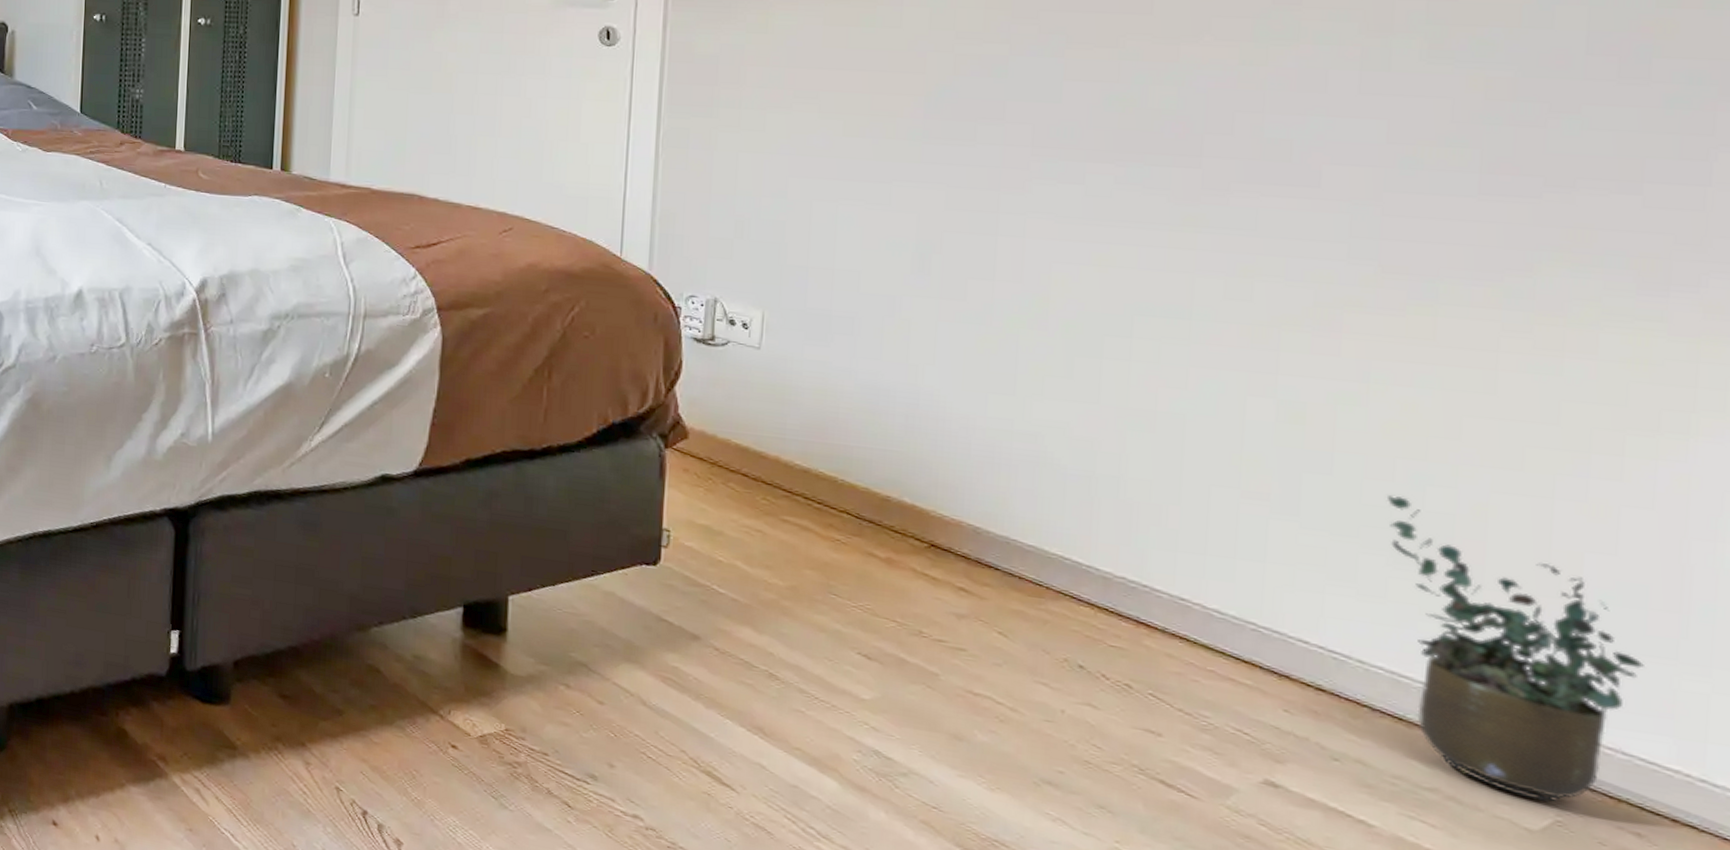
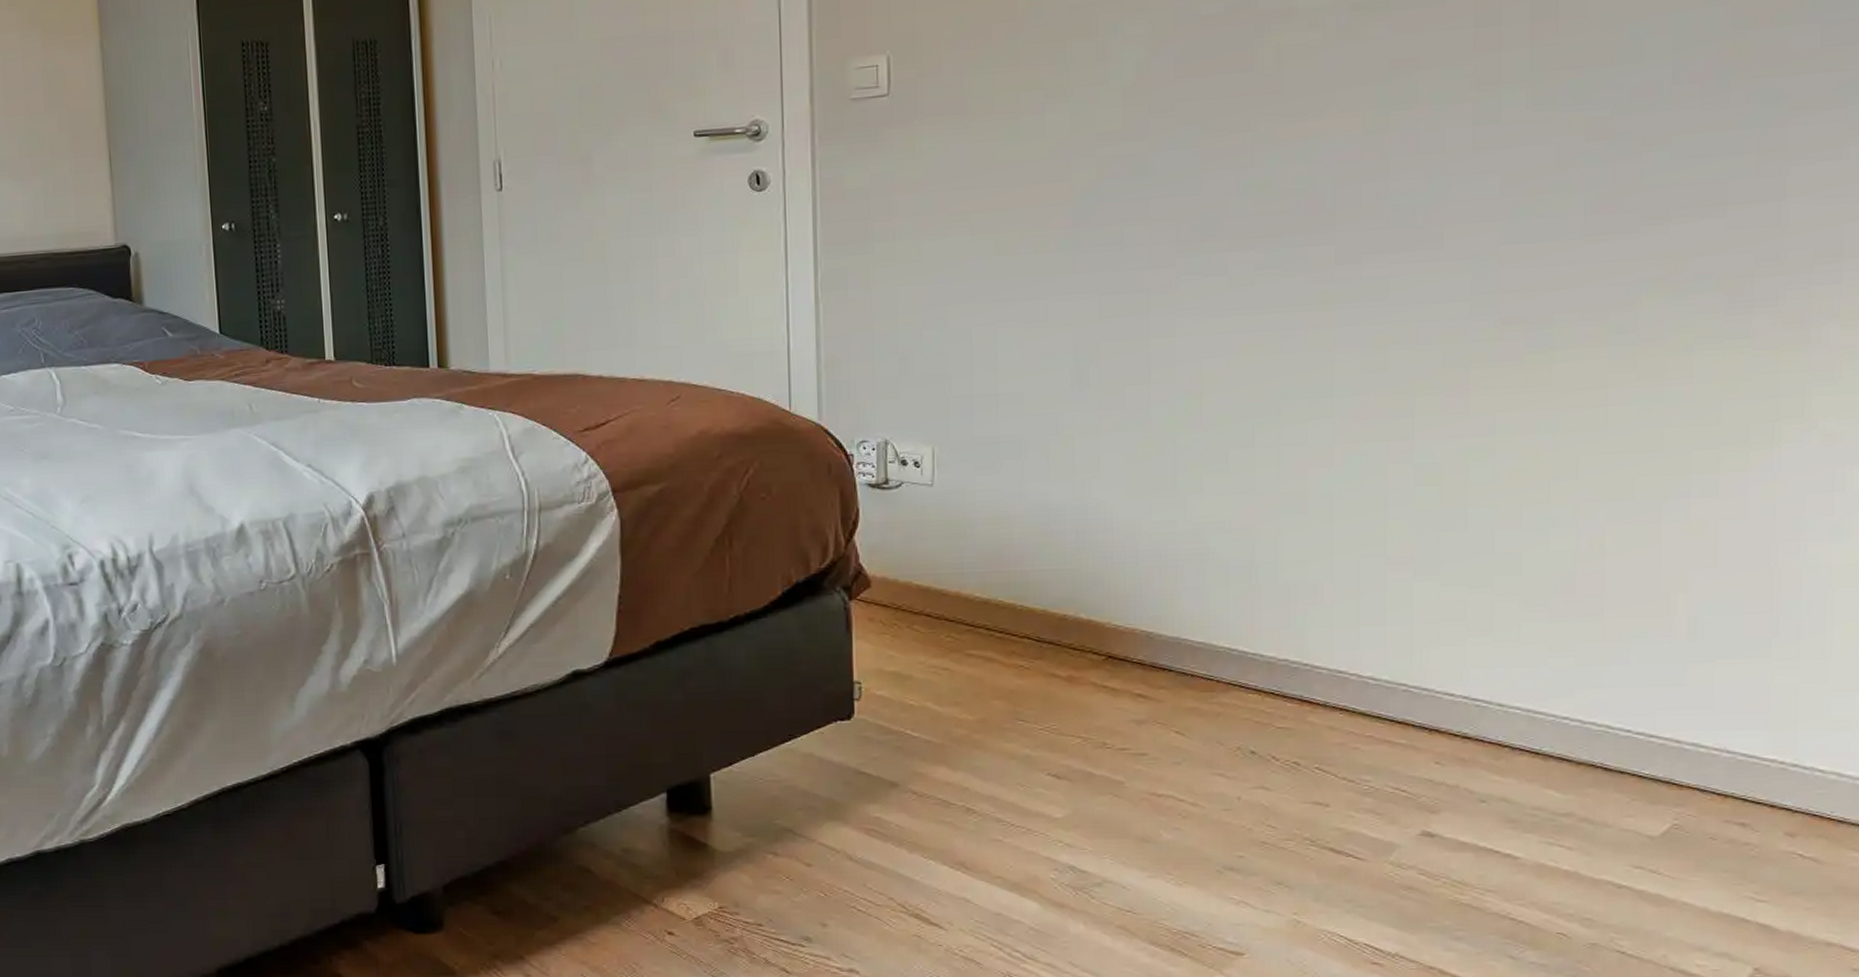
potted plant: present [1388,494,1644,802] -> none [1517,540,1742,809]

